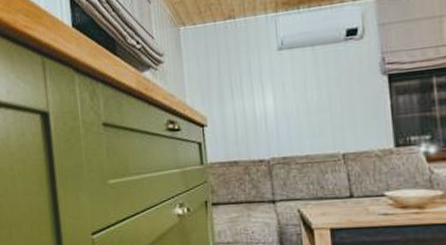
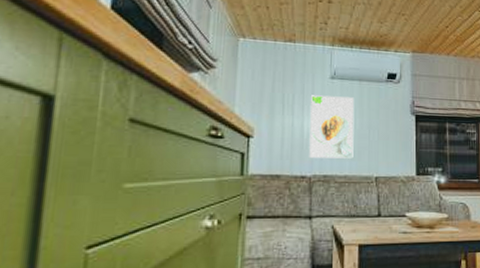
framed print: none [259,67,314,140] -> present [309,95,355,159]

